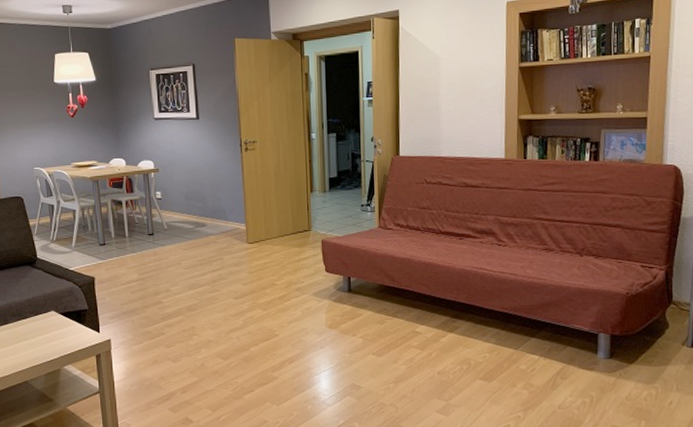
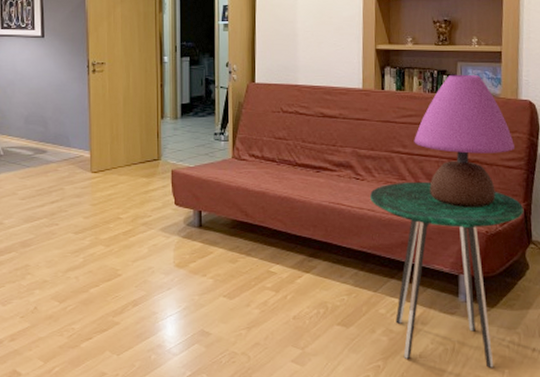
side table: none [511,246,666,419] -> present [369,181,524,368]
table lamp: none [556,141,657,271] -> present [414,74,514,208]

